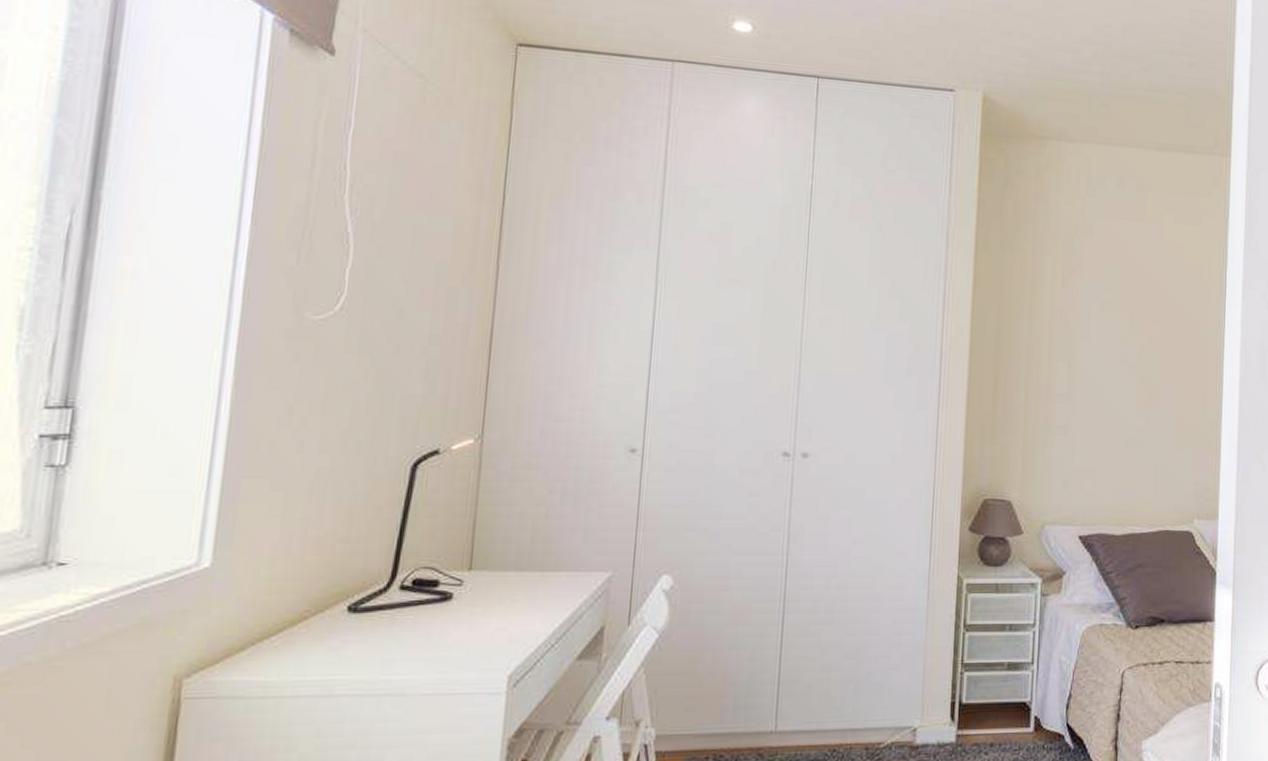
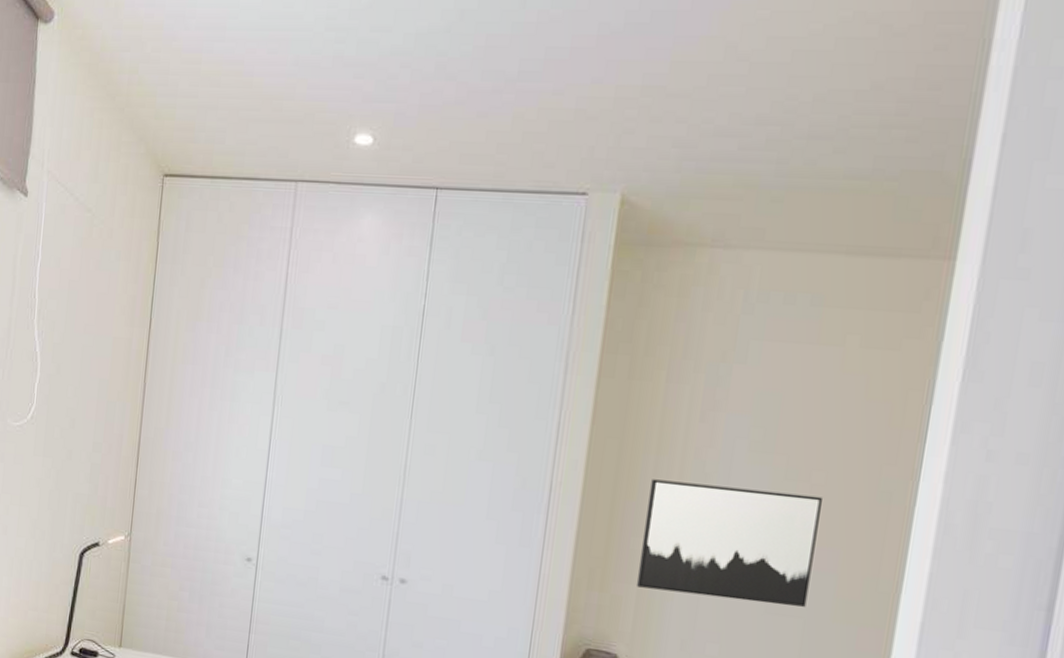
wall art: none [1021,339,1159,440] -> present [636,479,822,607]

